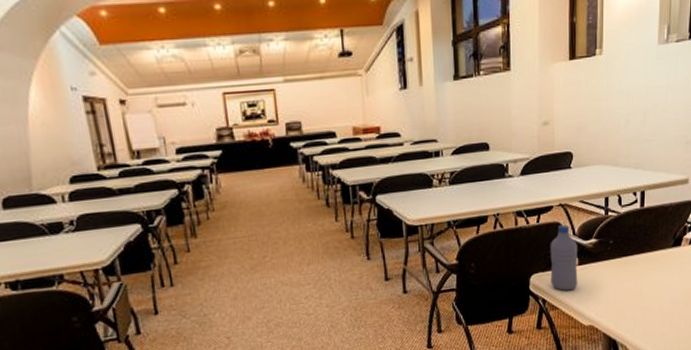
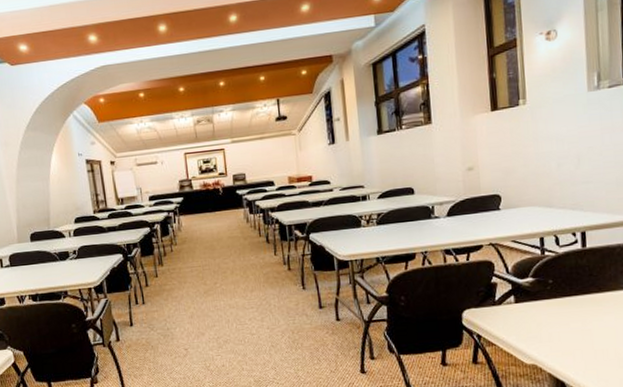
water bottle: present [550,224,578,291] -> none [482,263,516,328]

